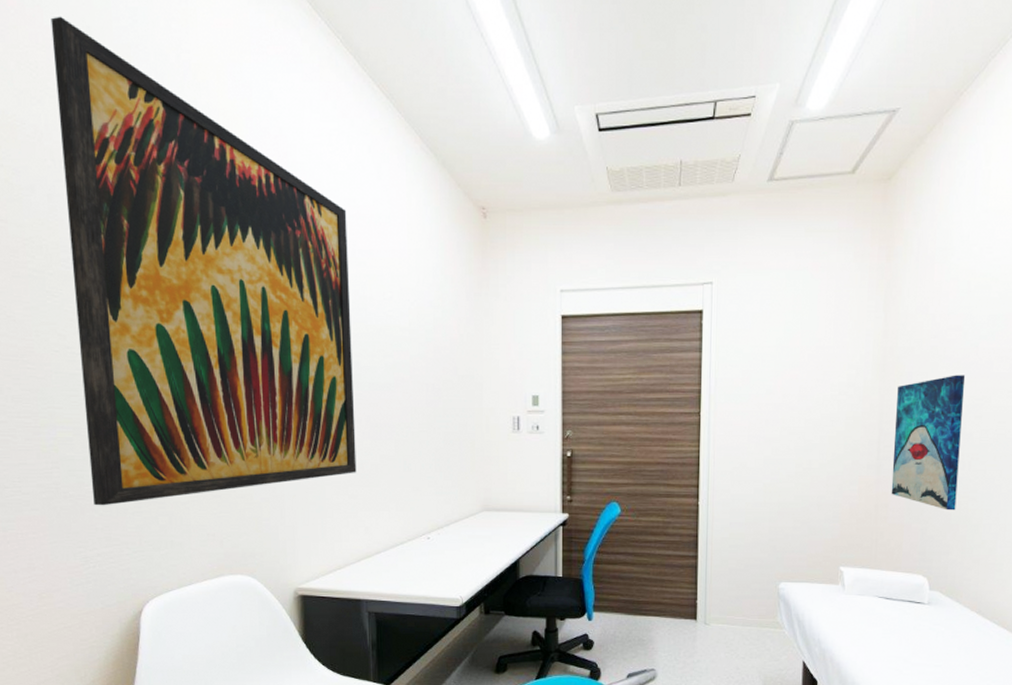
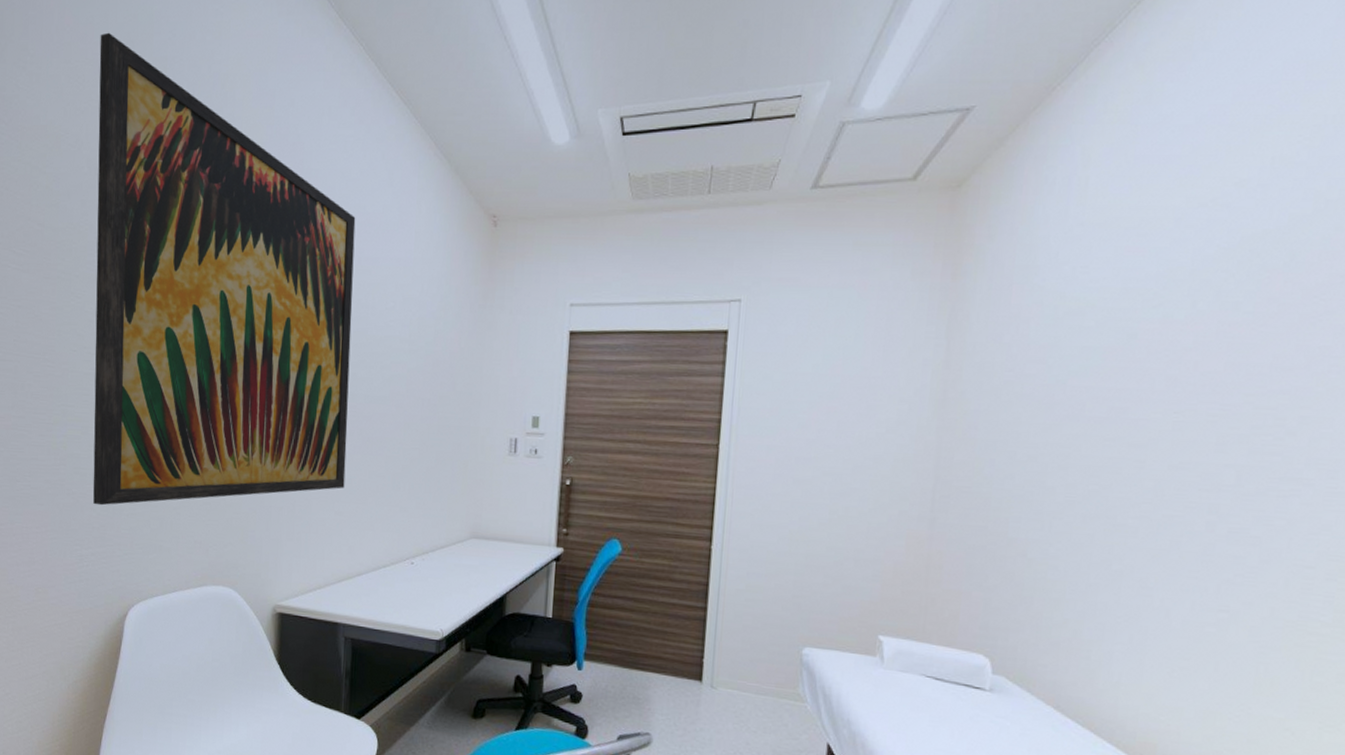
wall art: present [891,375,966,511] -> none [946,416,1049,580]

